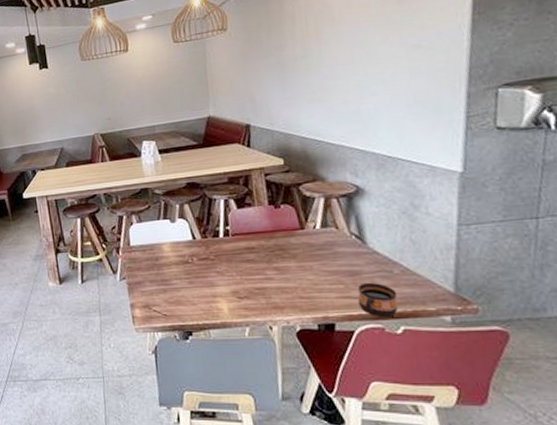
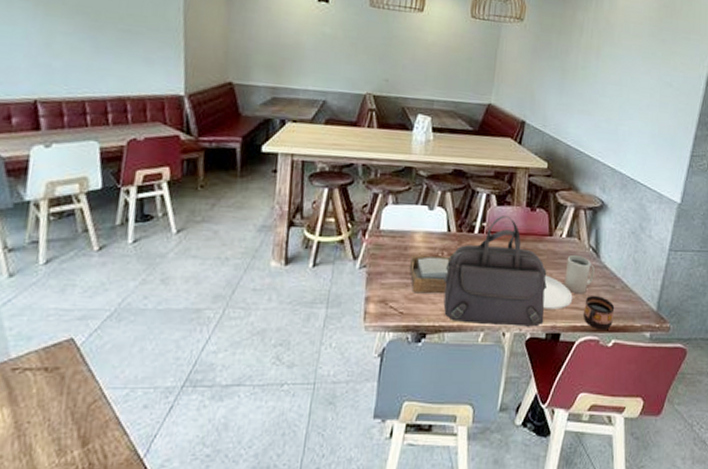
napkin holder: none [162,261,203,297] -> present [409,255,452,294]
handbag: none [198,217,313,320] -> present [443,216,547,327]
plate: none [304,267,342,301] -> present [542,275,573,310]
mug: none [326,244,364,283] -> present [564,254,595,294]

